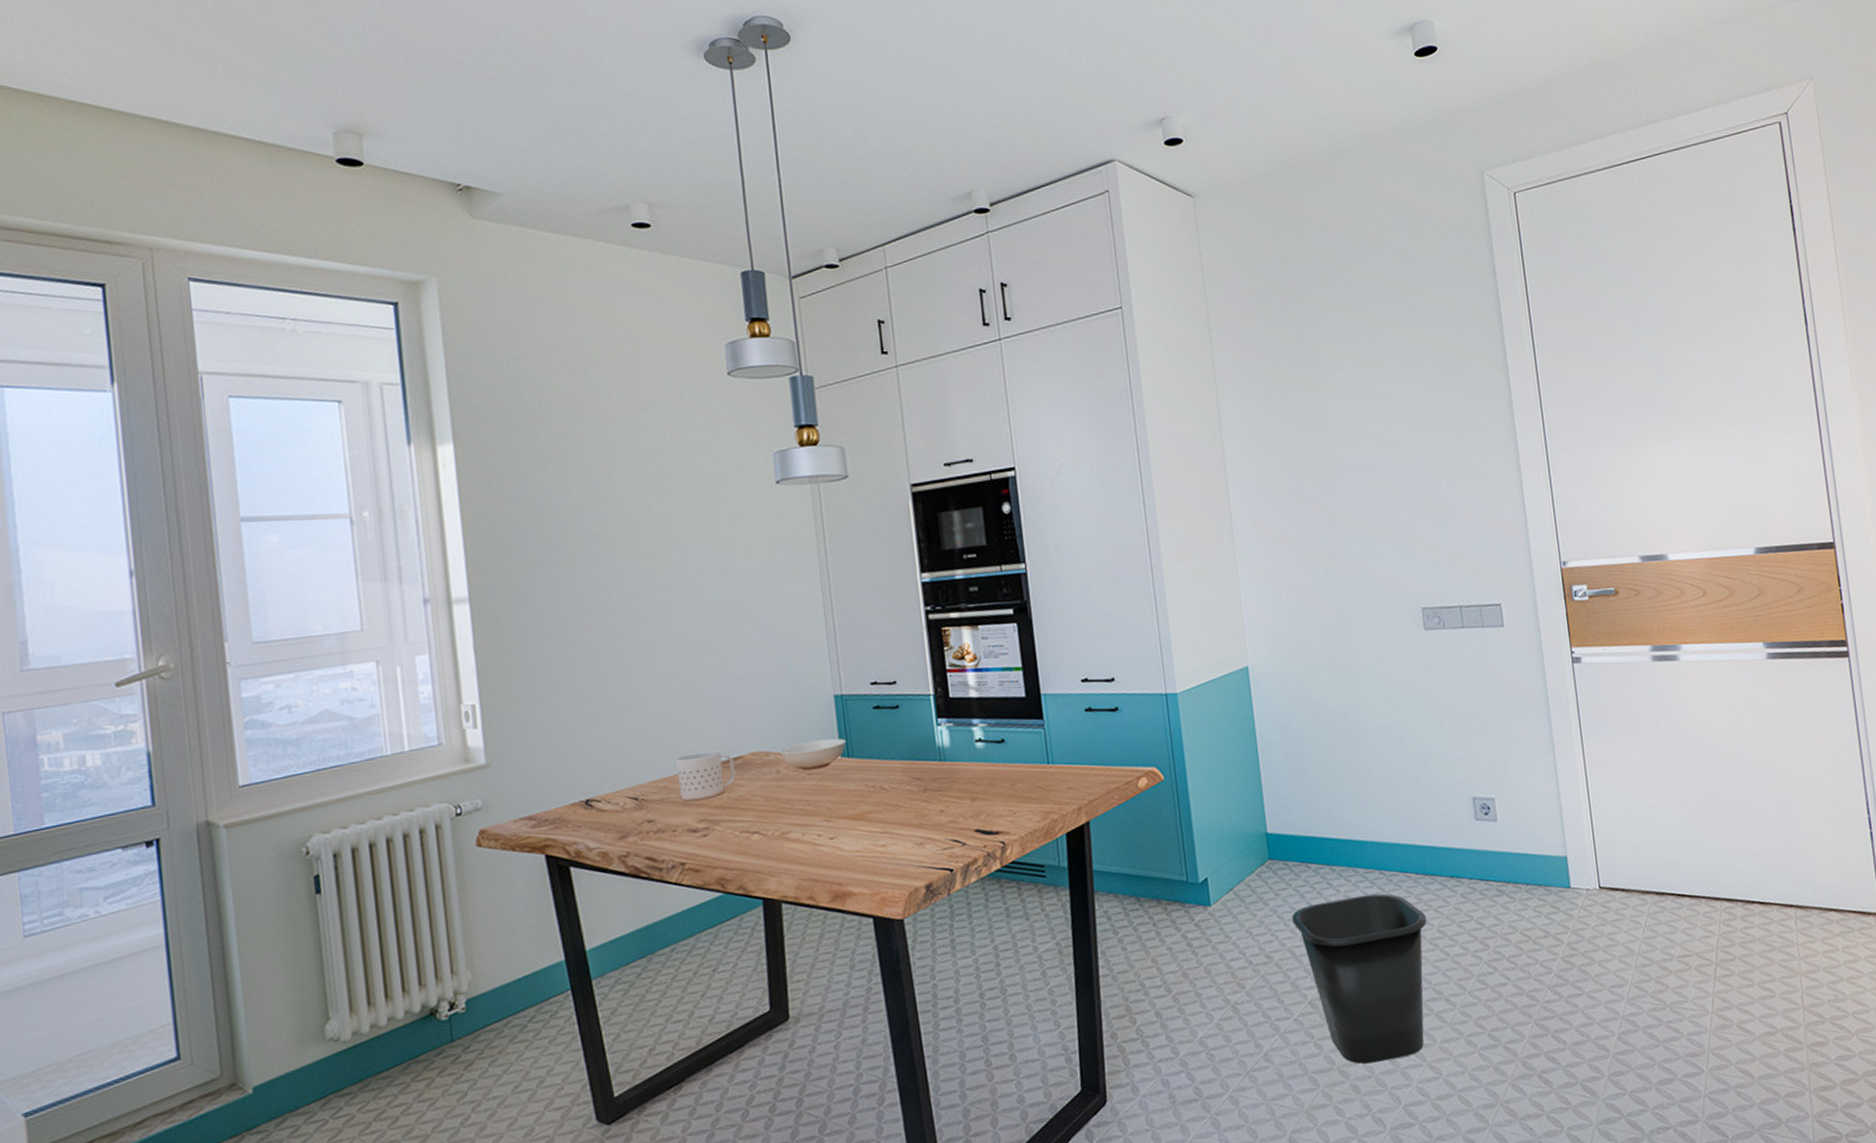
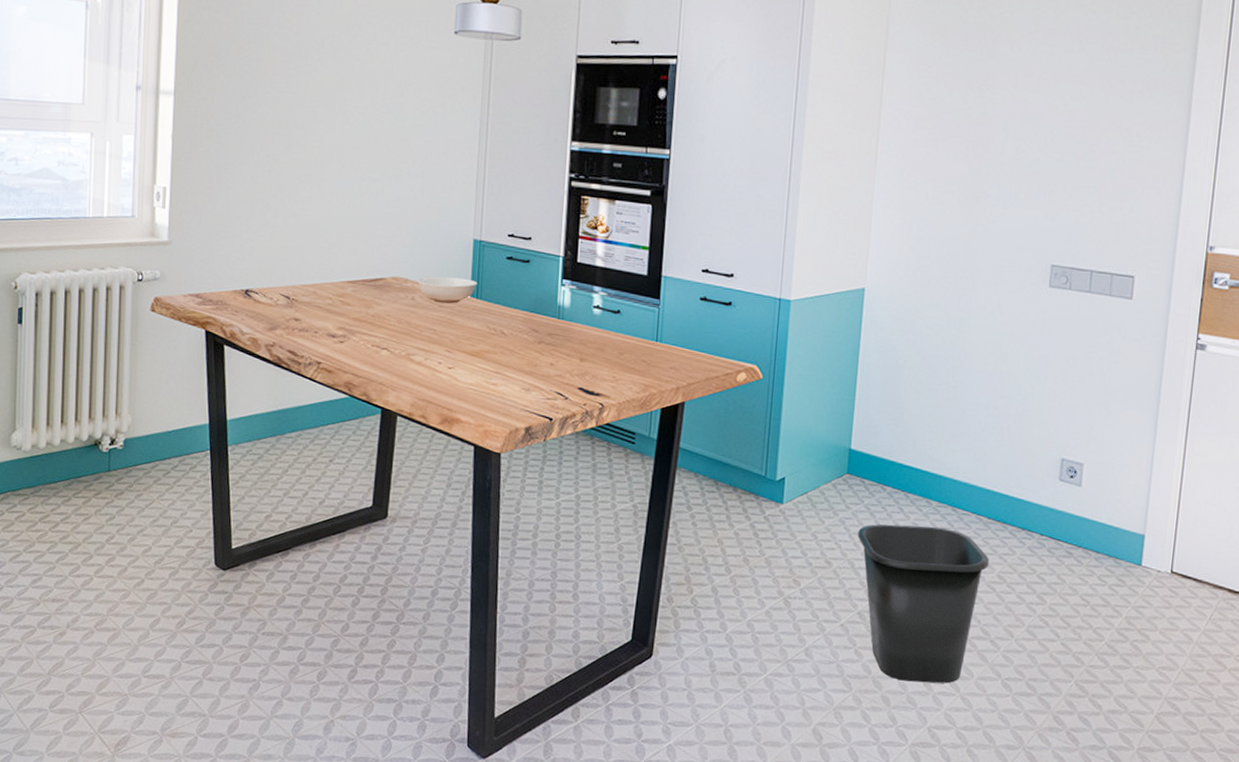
mug: present [675,750,736,803] -> none [325,266,376,311]

